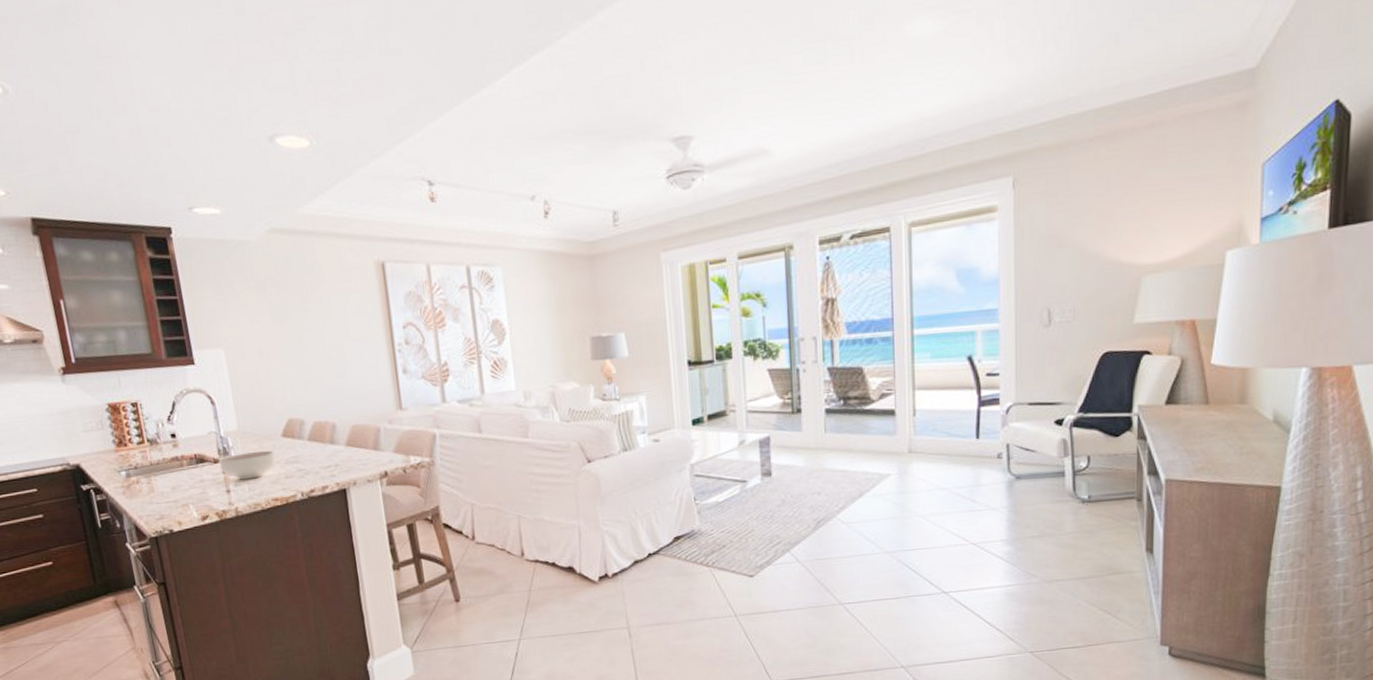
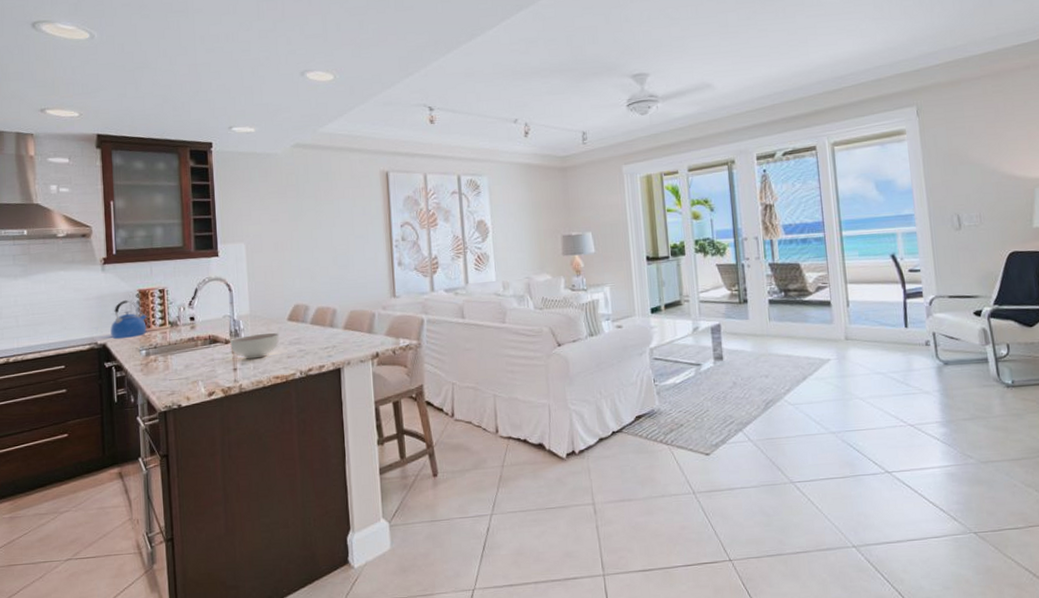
kettle: none [81,415,124,460] -> present [110,300,147,340]

